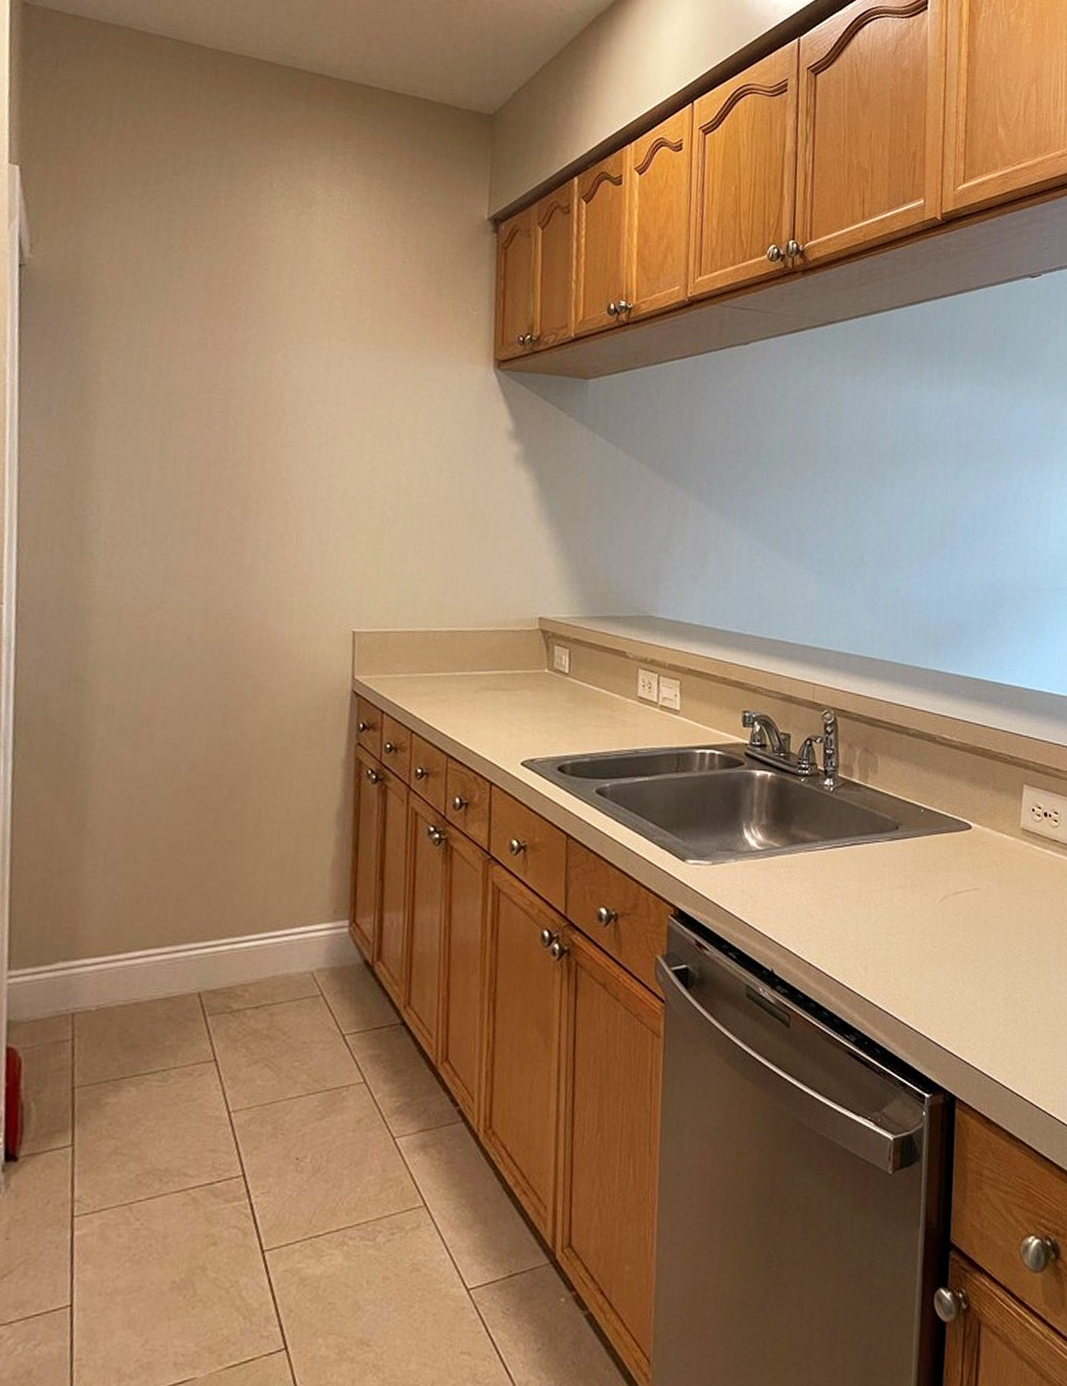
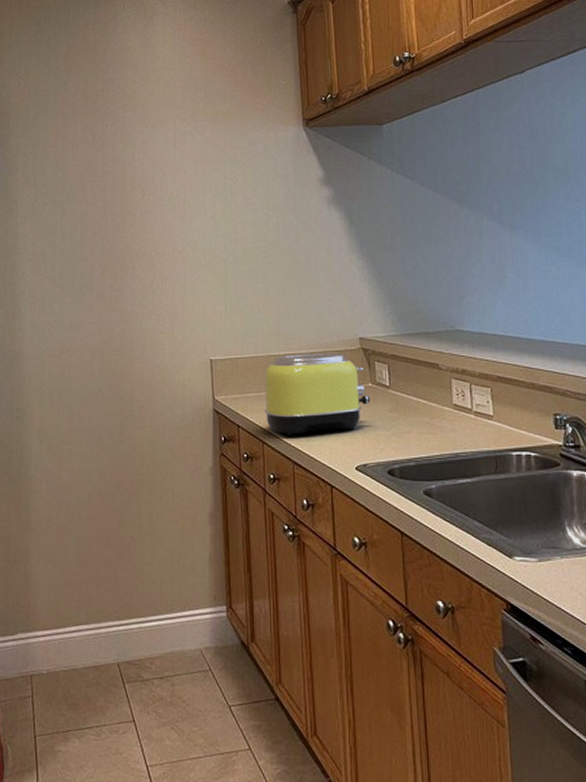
toaster: none [417,631,546,725] -> present [264,352,371,436]

